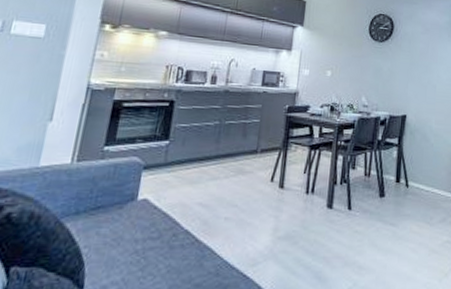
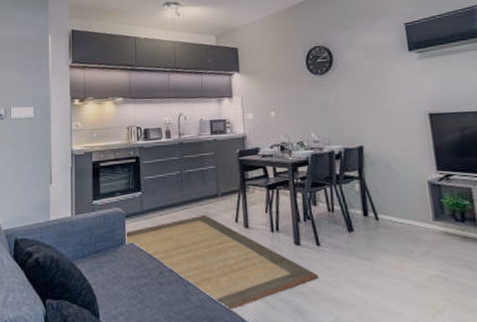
rug: none [138,171,345,277] -> present [124,214,319,310]

